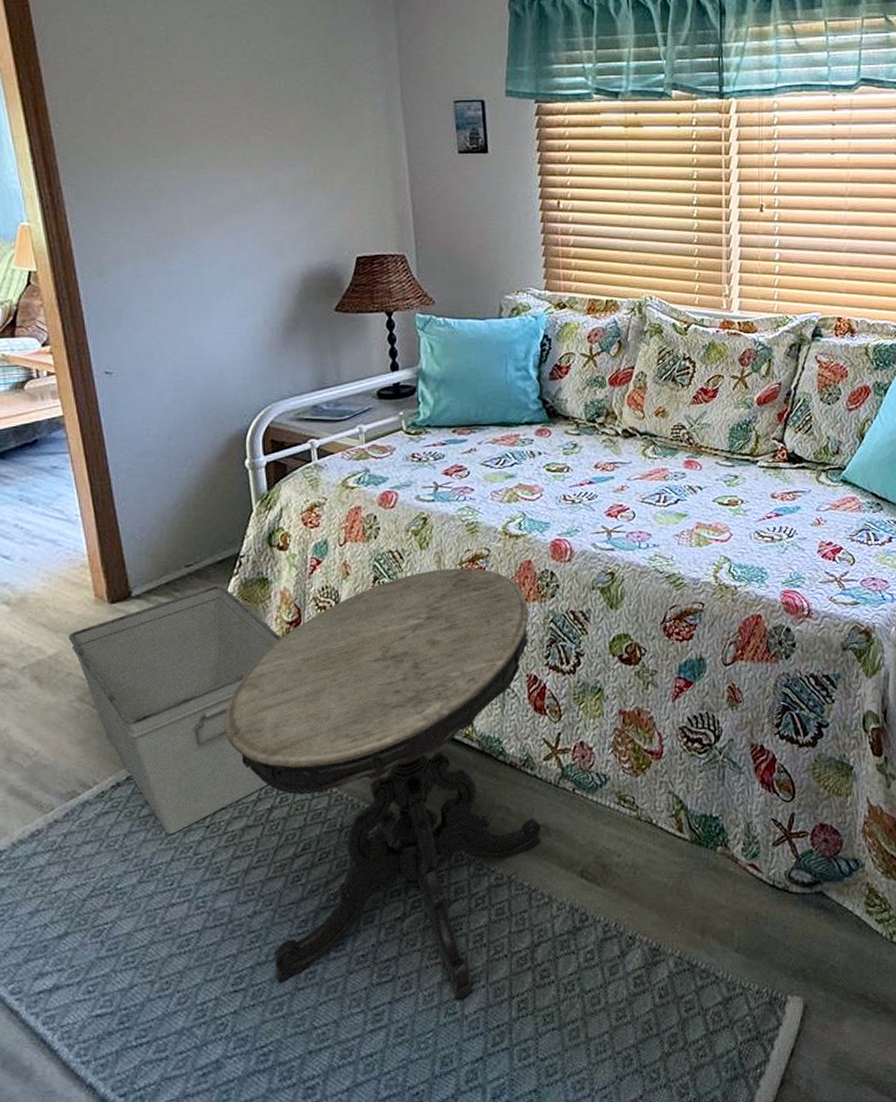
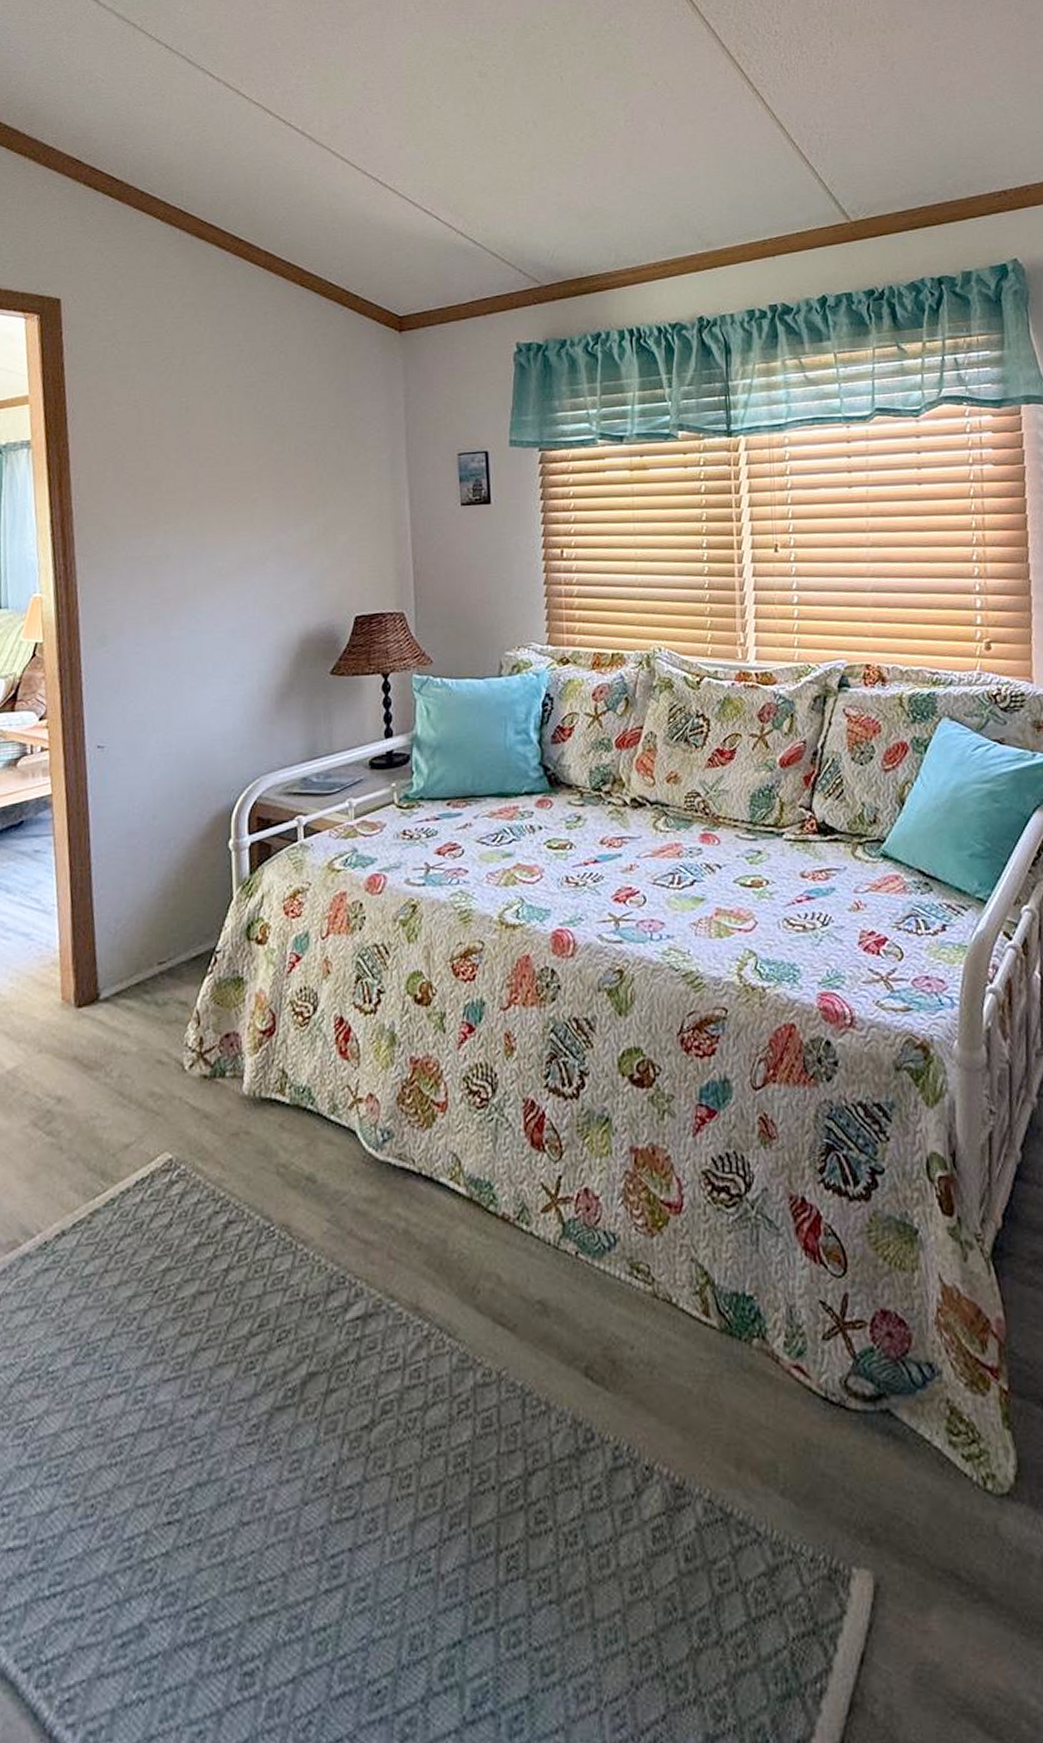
storage bin: present [68,584,282,834] -> none [29,985,253,1300]
side table: present [224,568,542,999] -> none [184,965,538,1550]

